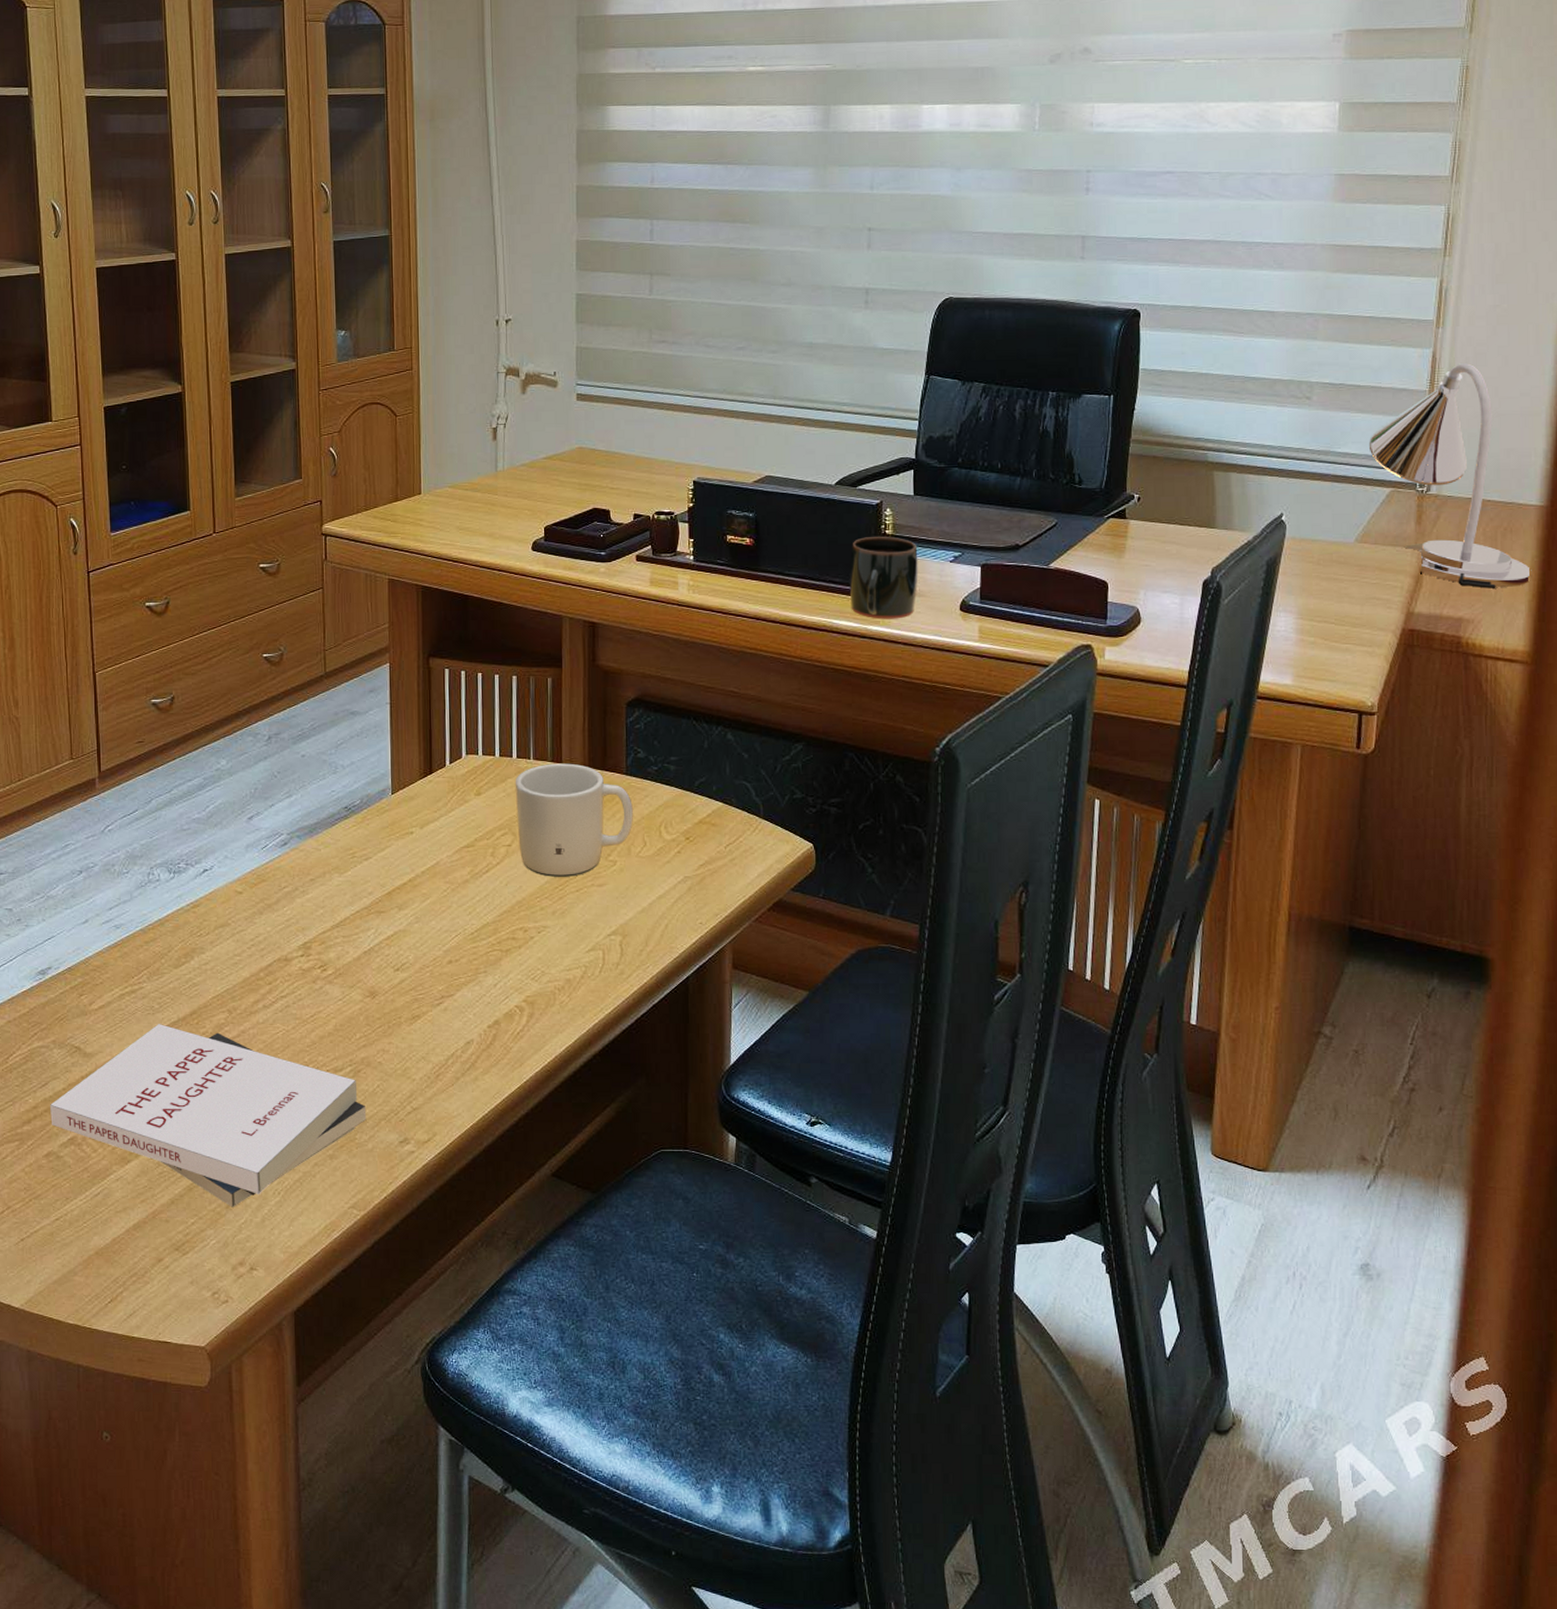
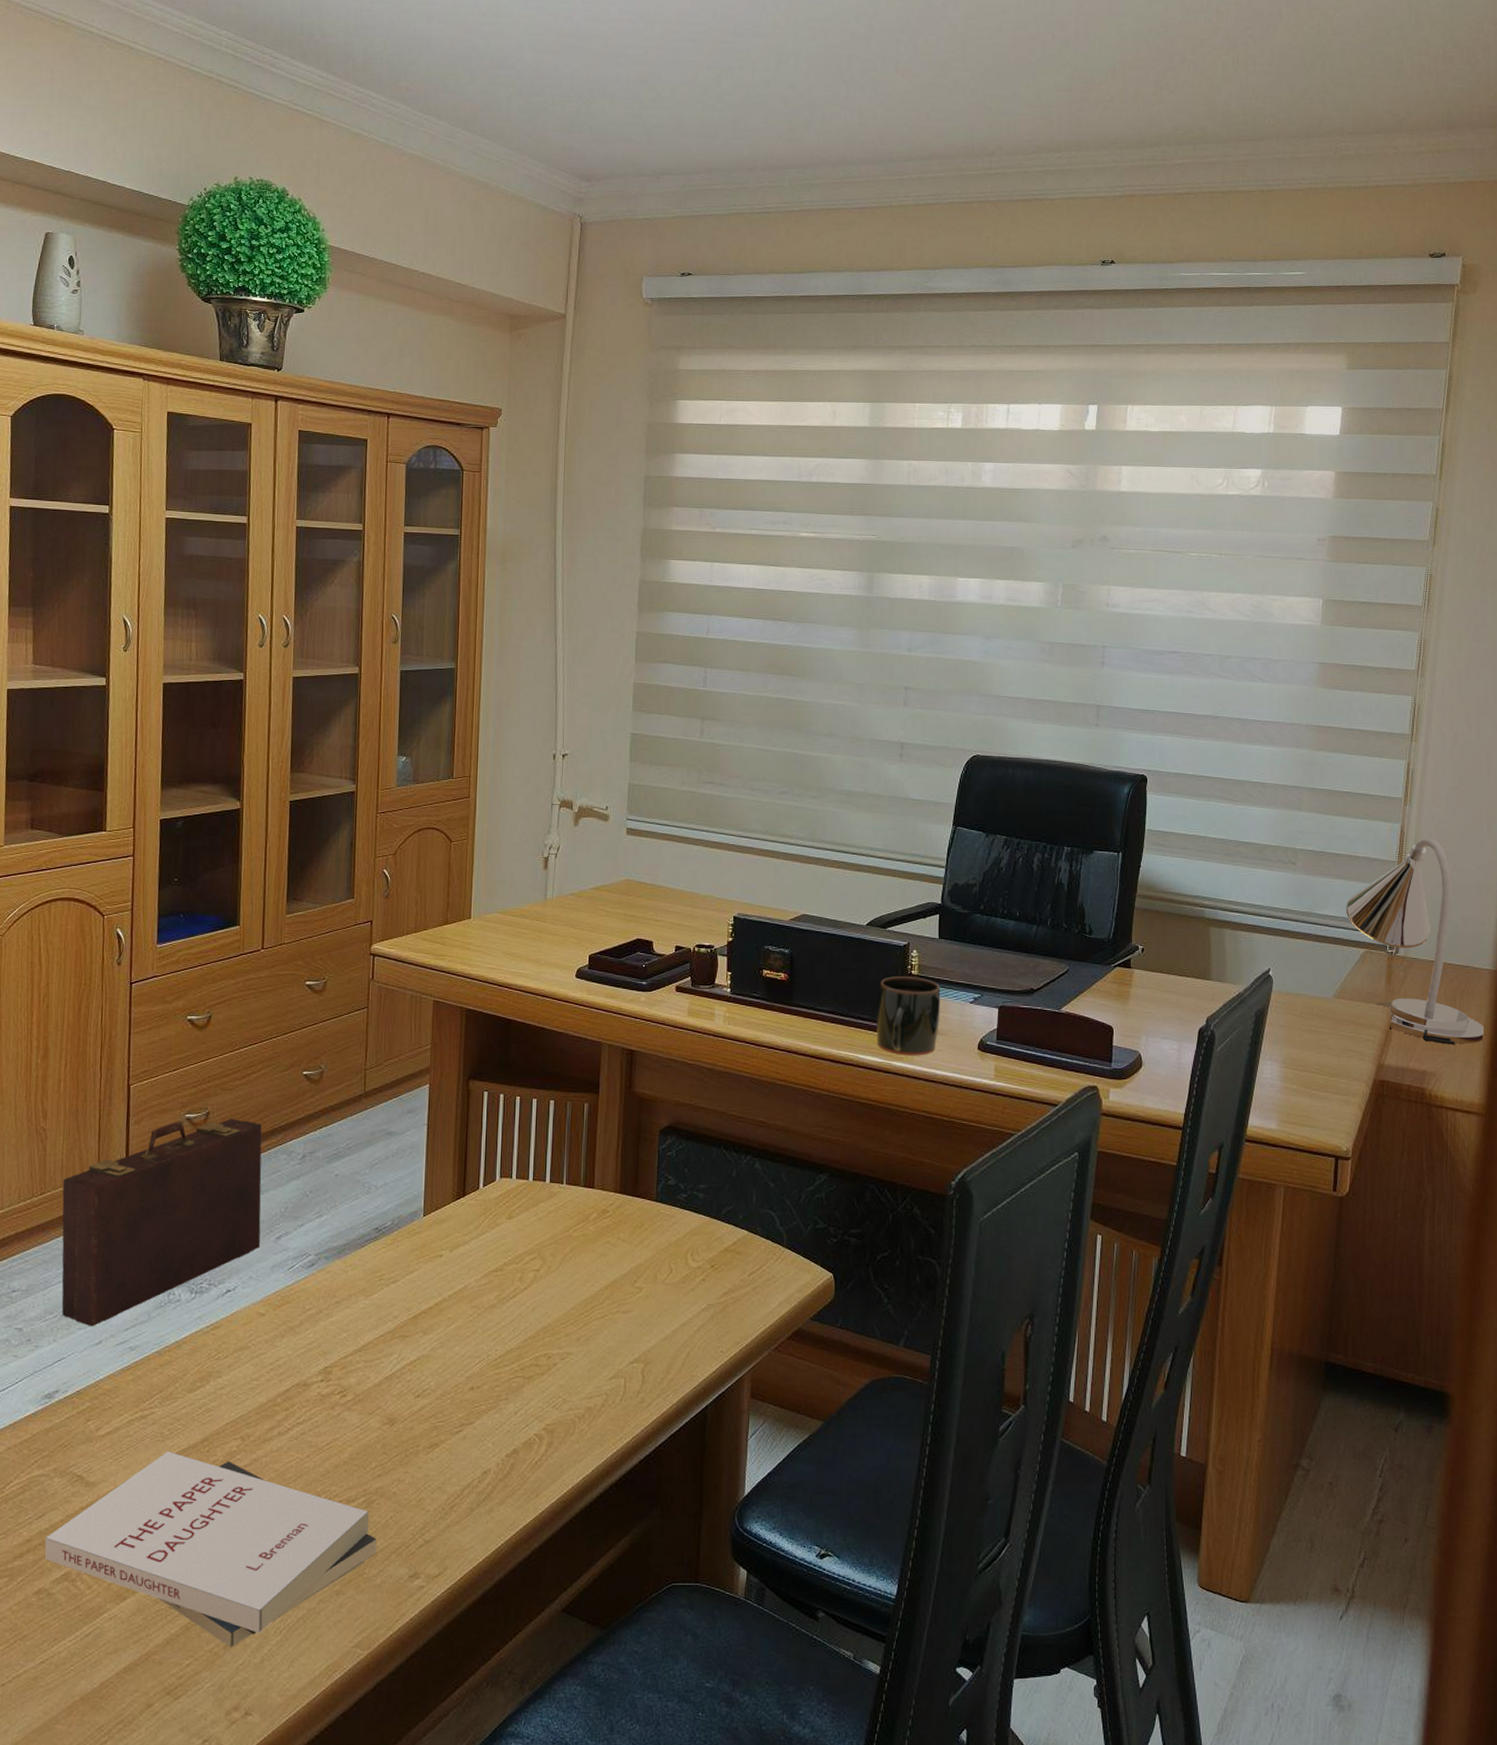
briefcase: none [38,702,233,907] -> present [61,1118,262,1327]
mug: present [515,763,634,877] -> none [546,1188,662,1303]

